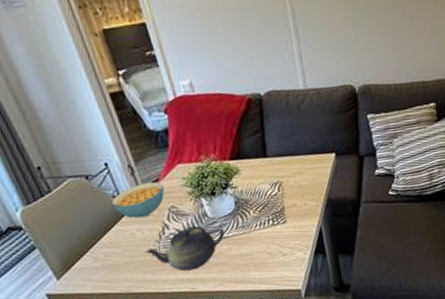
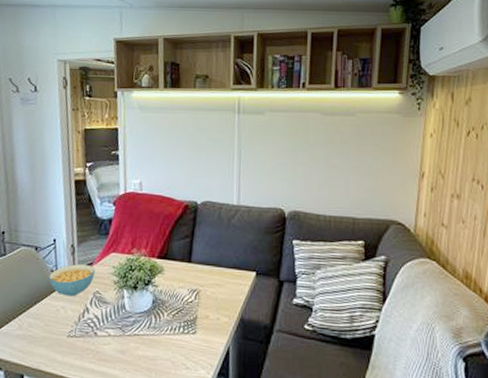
teapot: present [144,226,225,272] -> none [62,316,137,361]

